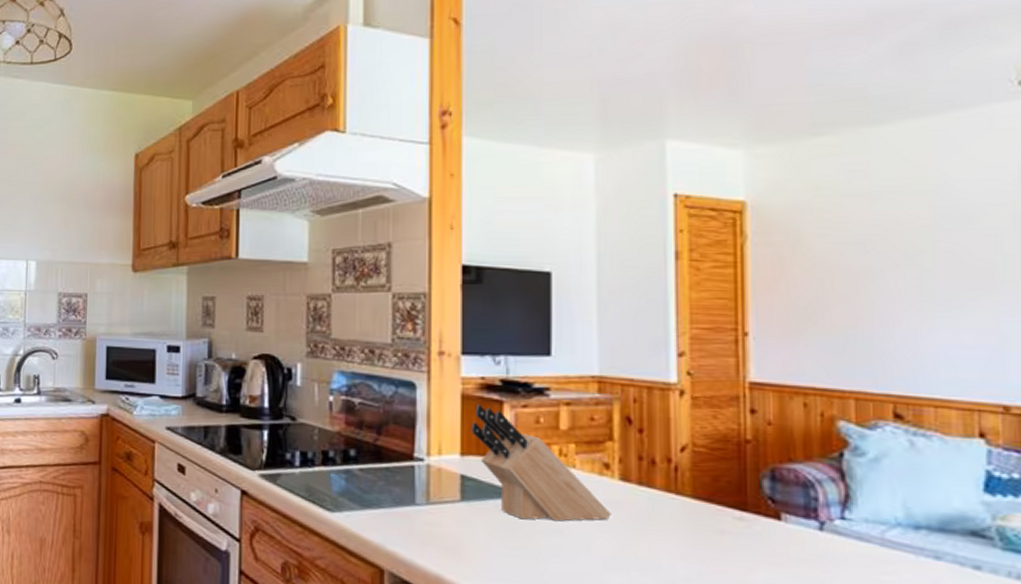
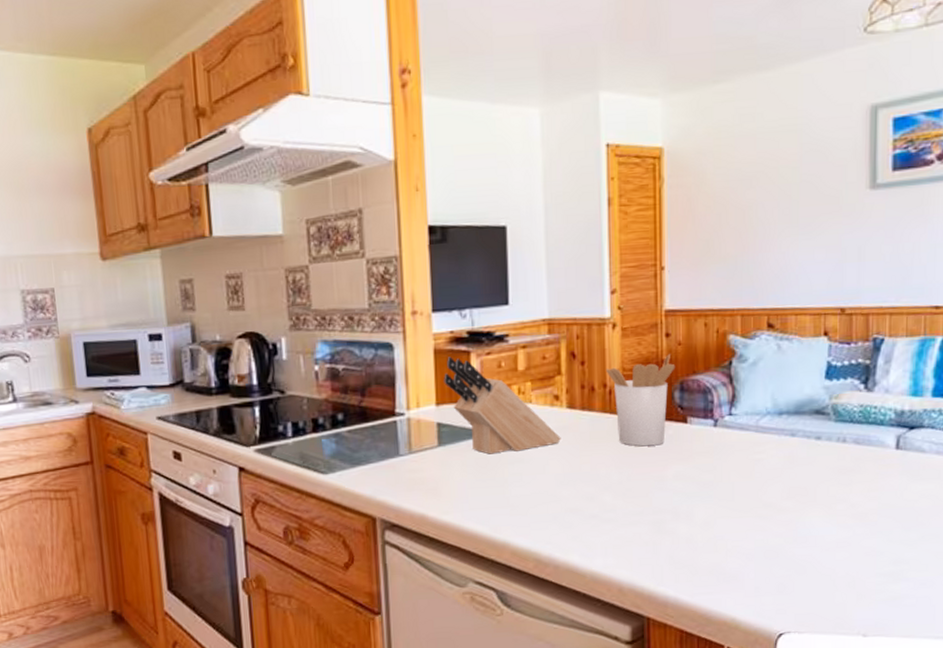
utensil holder: none [671,434,764,542] -> present [606,354,676,447]

